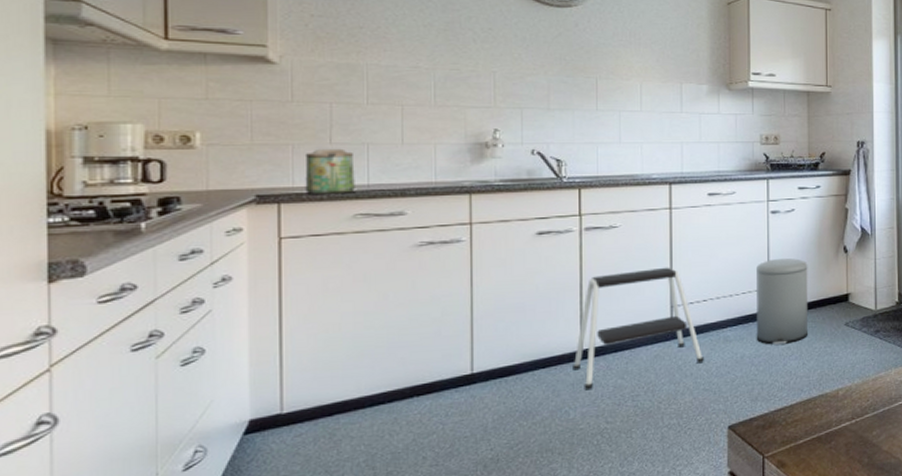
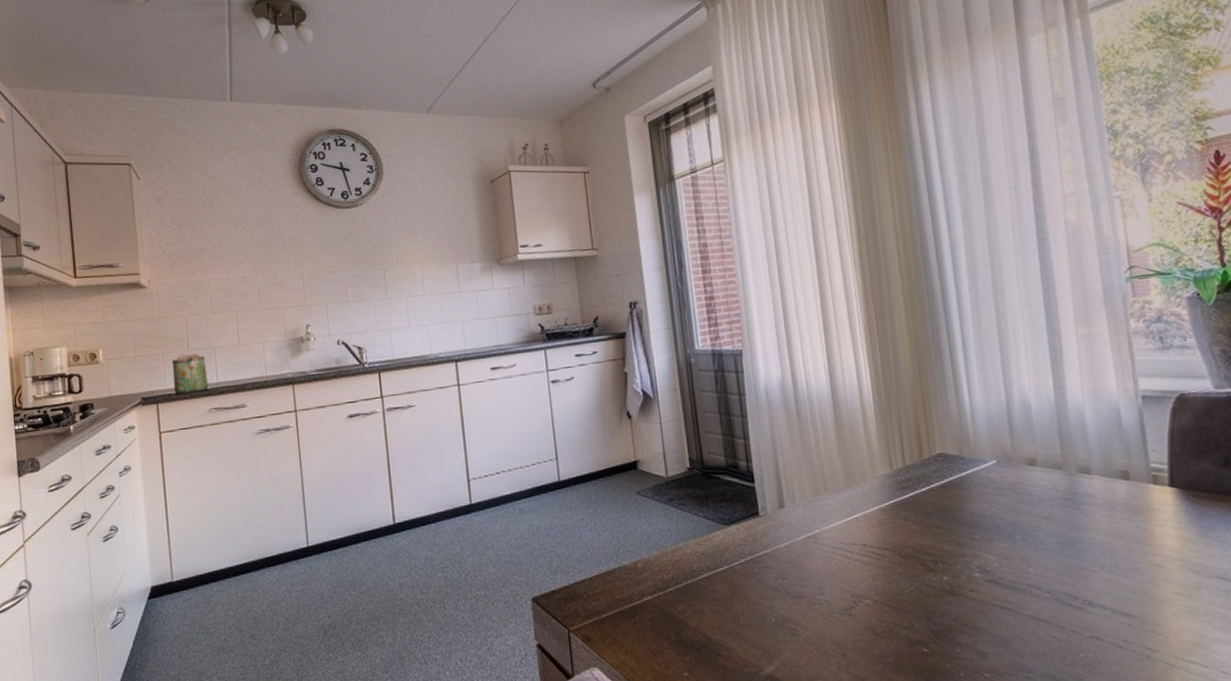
step stool: present [573,267,704,391] -> none [388,441,503,562]
pedal bin: present [756,258,808,345] -> none [543,427,600,516]

